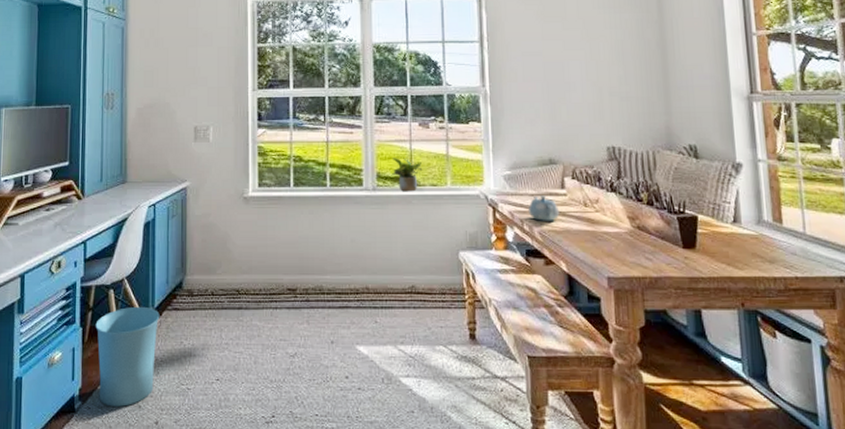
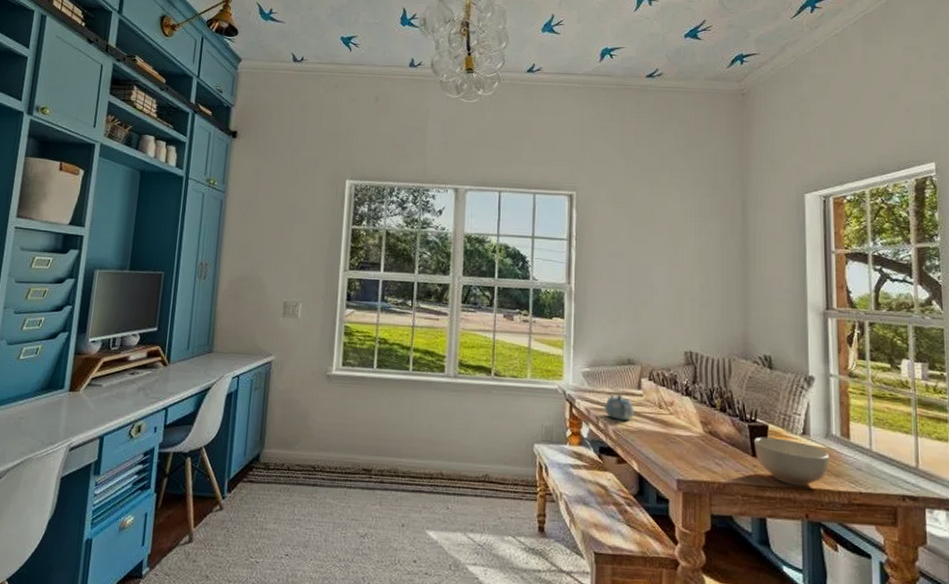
waste bin: present [95,306,160,407] -> none [167,476,235,576]
potted plant: present [392,158,423,192] -> none [474,347,504,382]
bowl: none [683,228,763,275] -> present [753,437,830,487]

